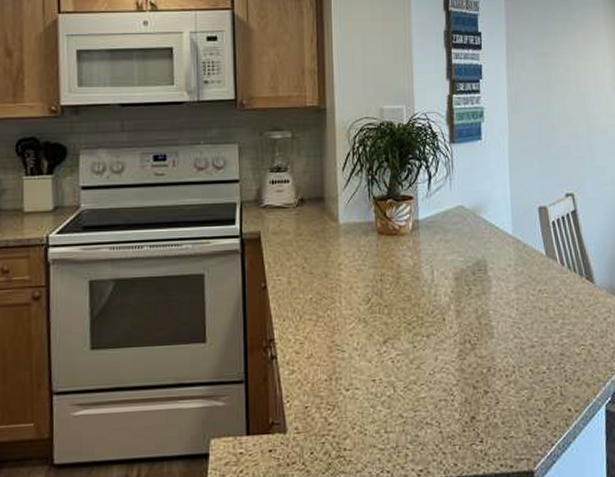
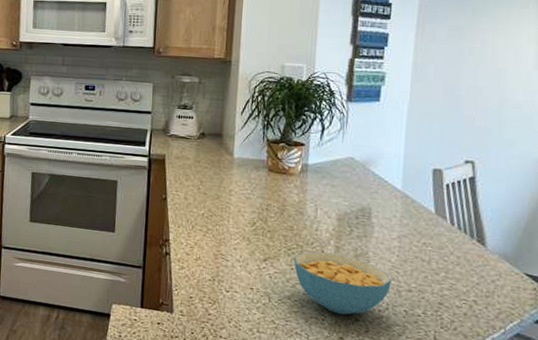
cereal bowl: none [415,319,515,390] -> present [293,251,391,315]

